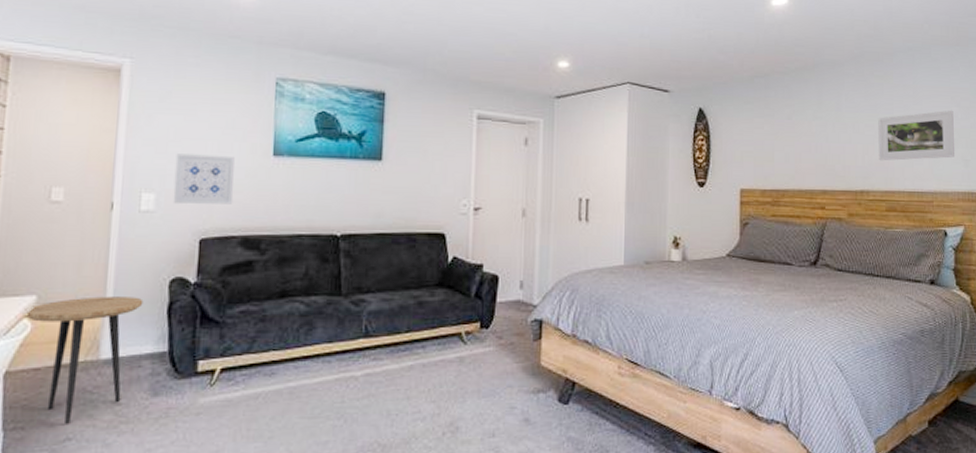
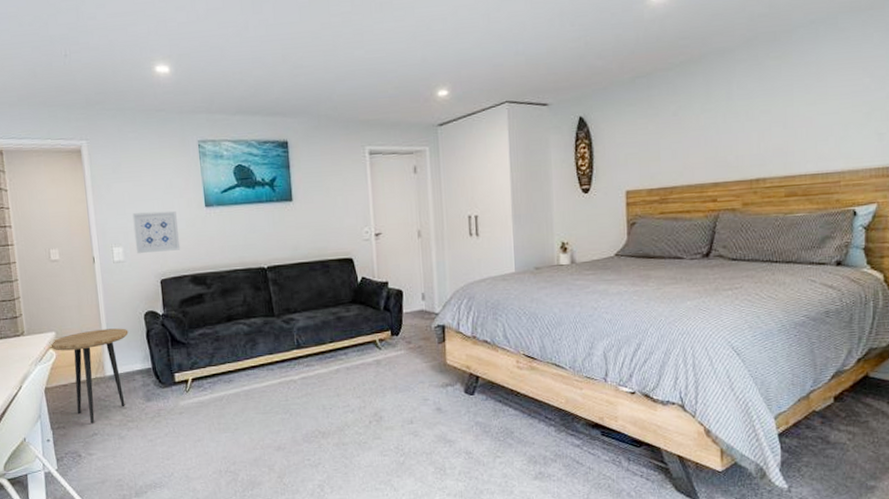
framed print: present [878,110,955,161] -> none [775,81,867,147]

